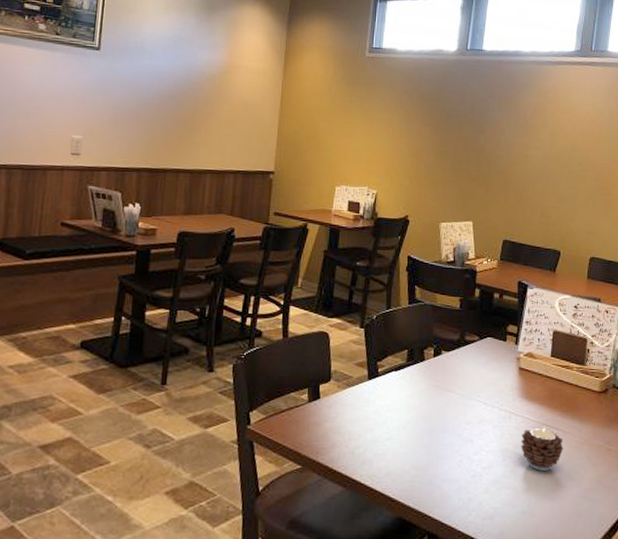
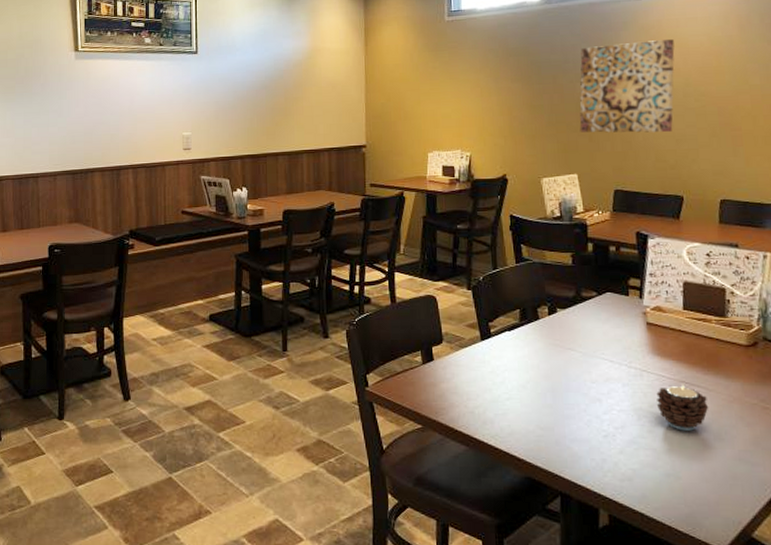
wall art: none [479,102,566,191] -> present [579,38,675,133]

